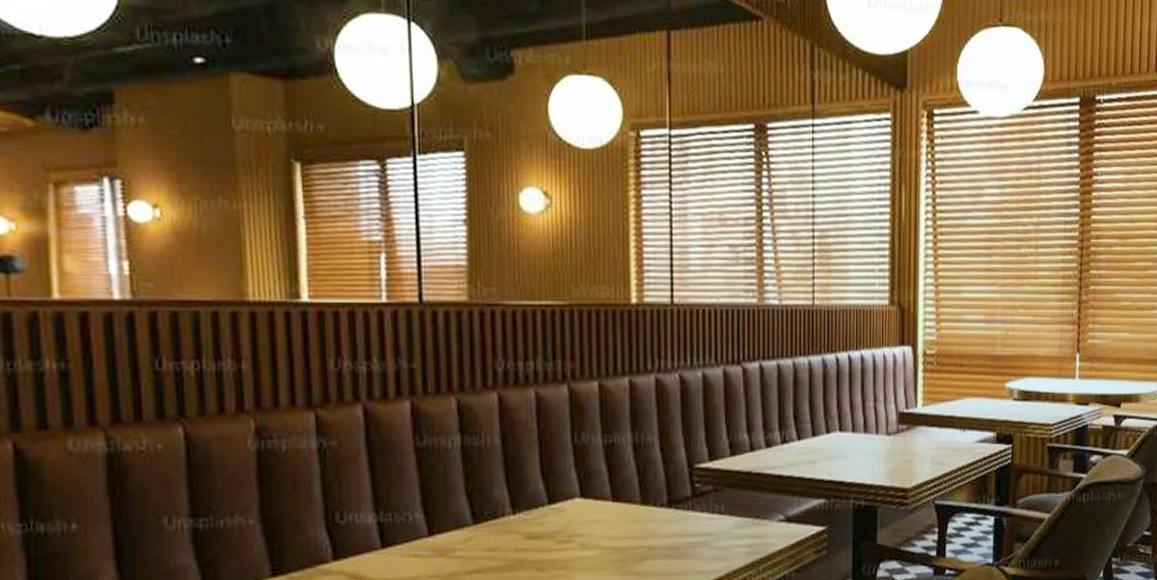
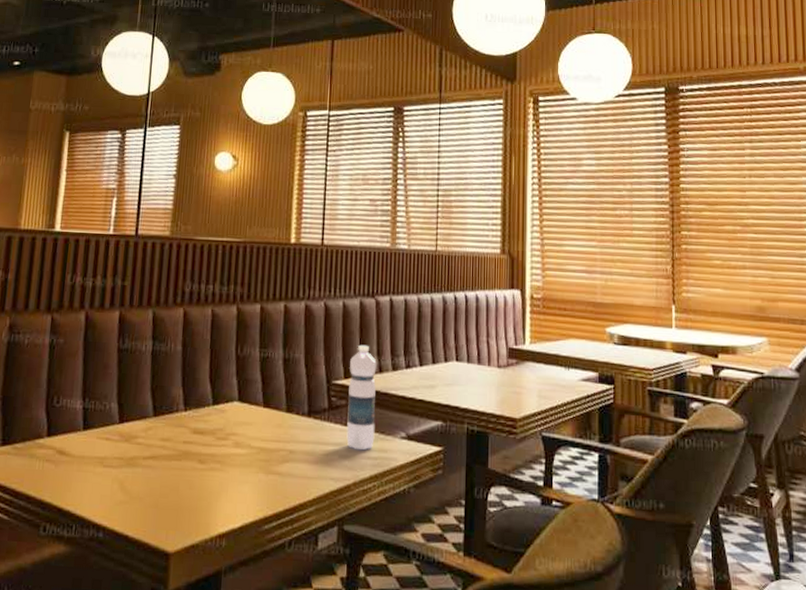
water bottle: none [715,420,748,538] -> present [346,344,377,450]

